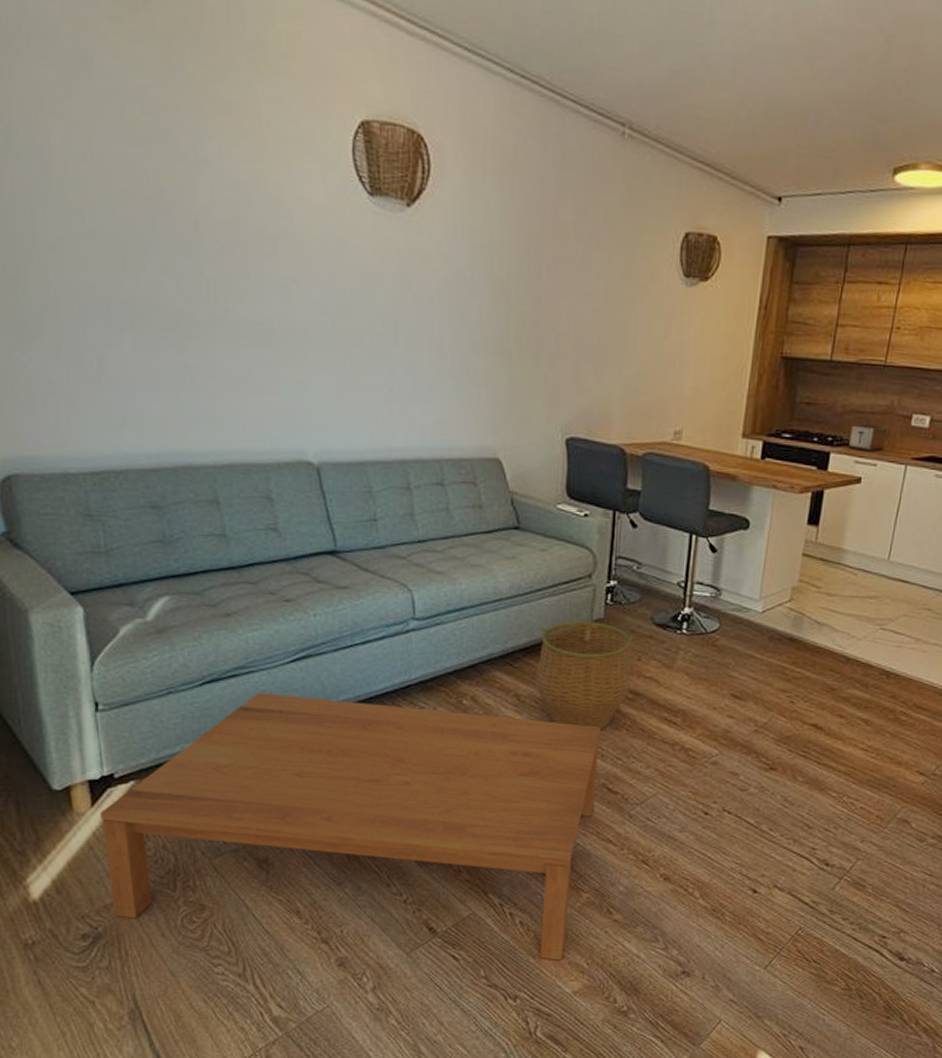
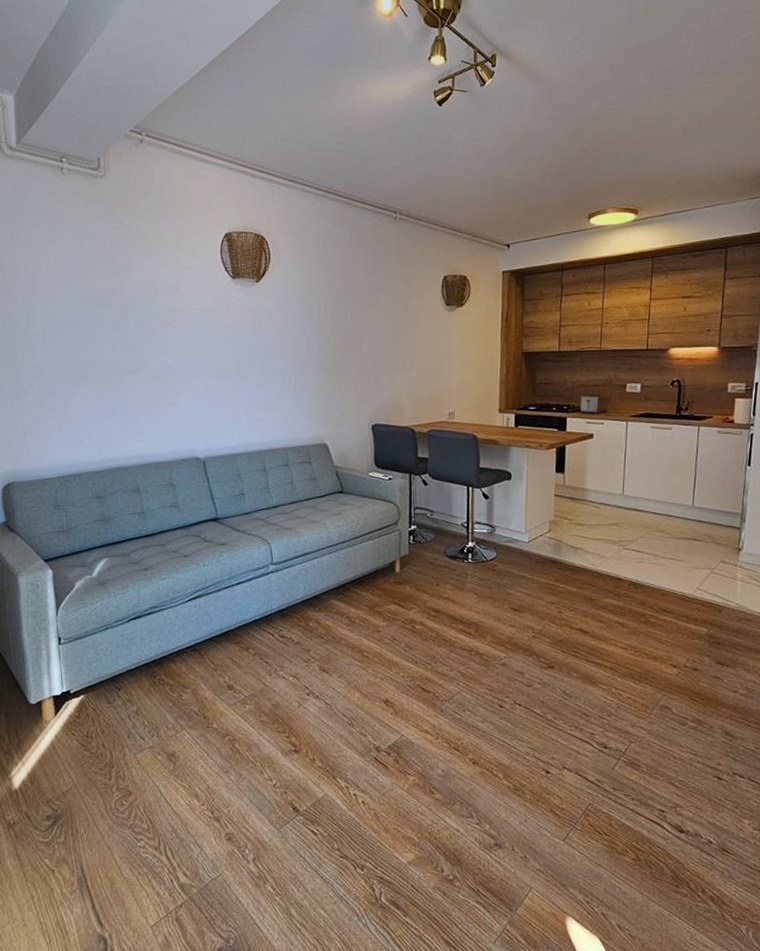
coffee table: present [99,692,600,960] -> none [60,625,413,835]
basket: present [535,621,633,731] -> none [361,558,433,642]

